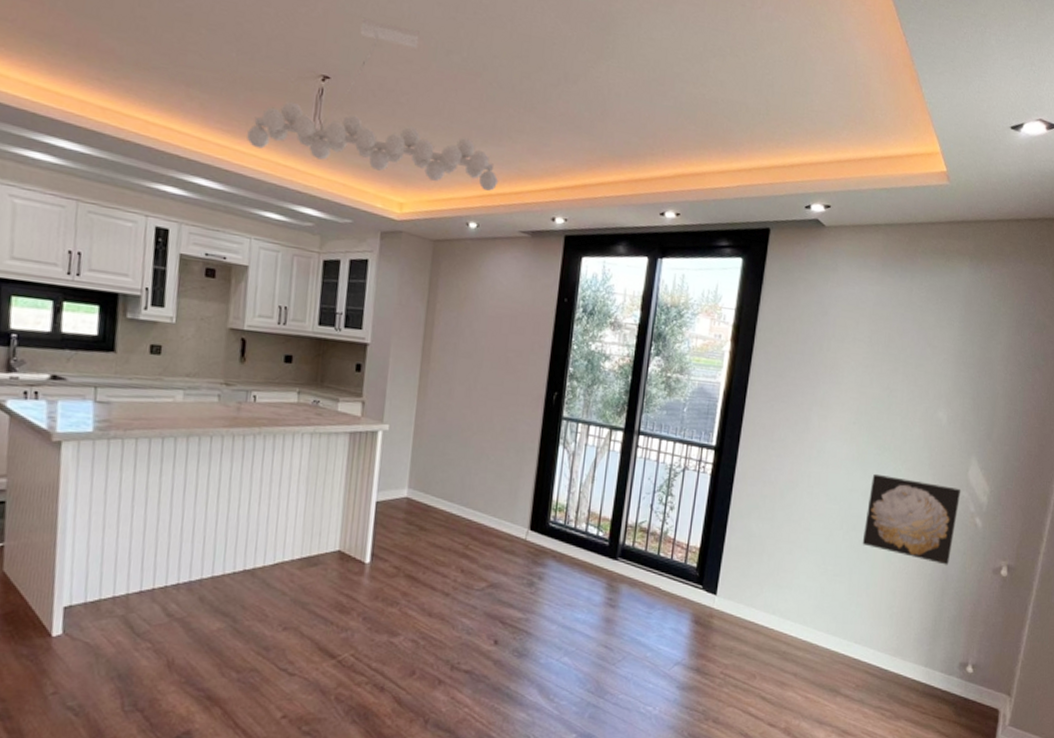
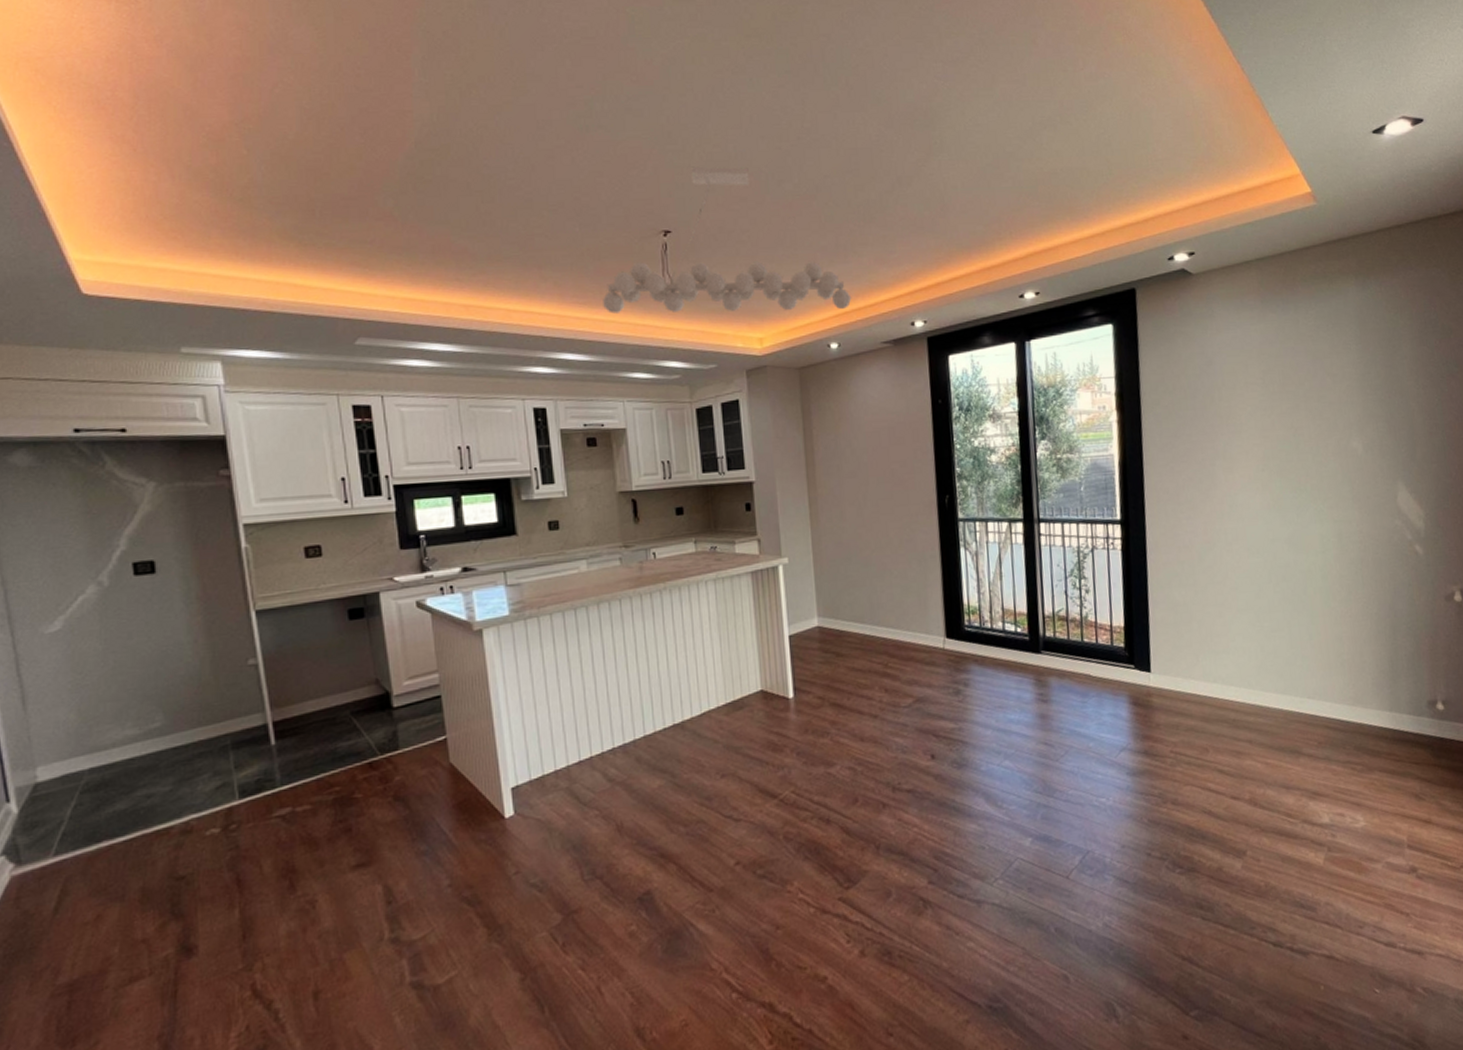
wall art: present [862,473,962,565] -> none [1293,517,1395,601]

